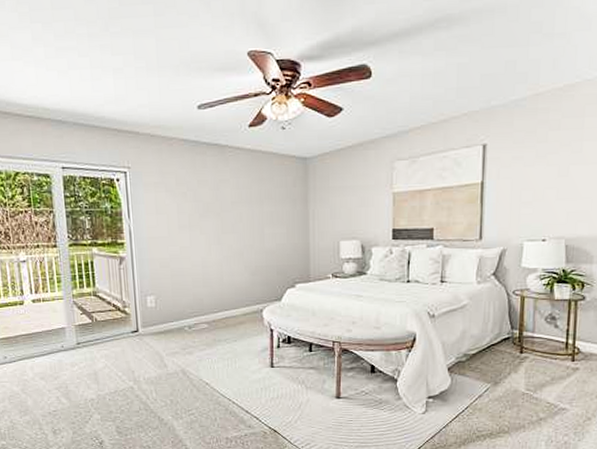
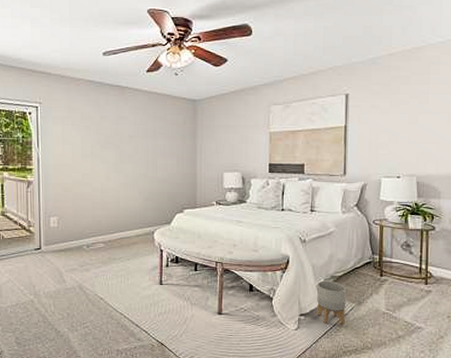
planter: none [447,359,481,407] -> present [317,280,347,325]

